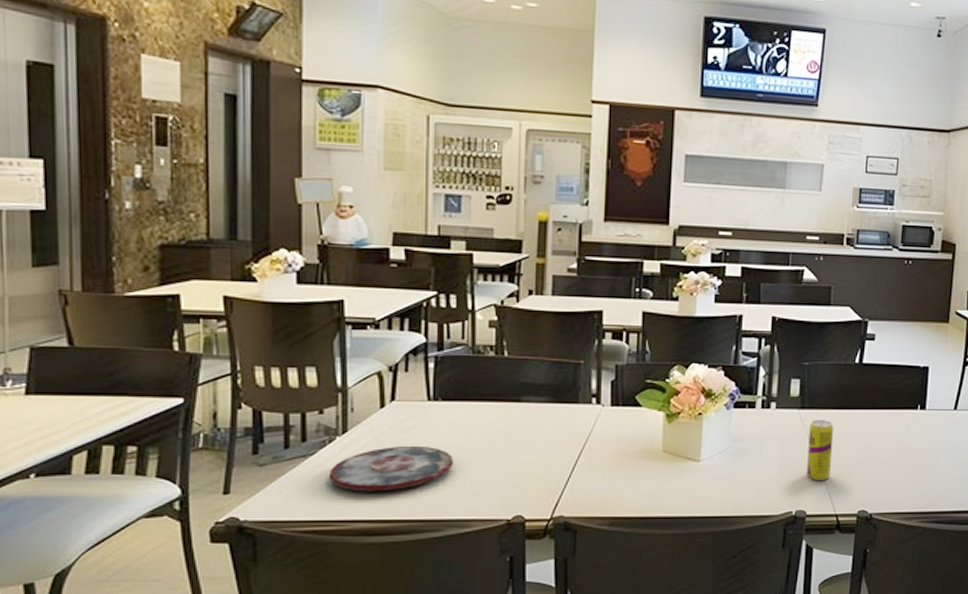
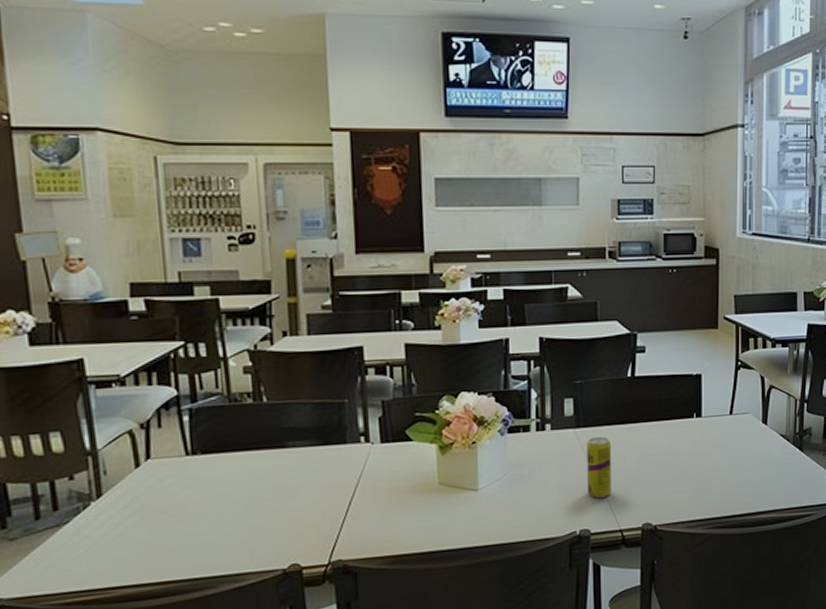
plate: present [328,445,454,492] -> none [86,503,221,556]

